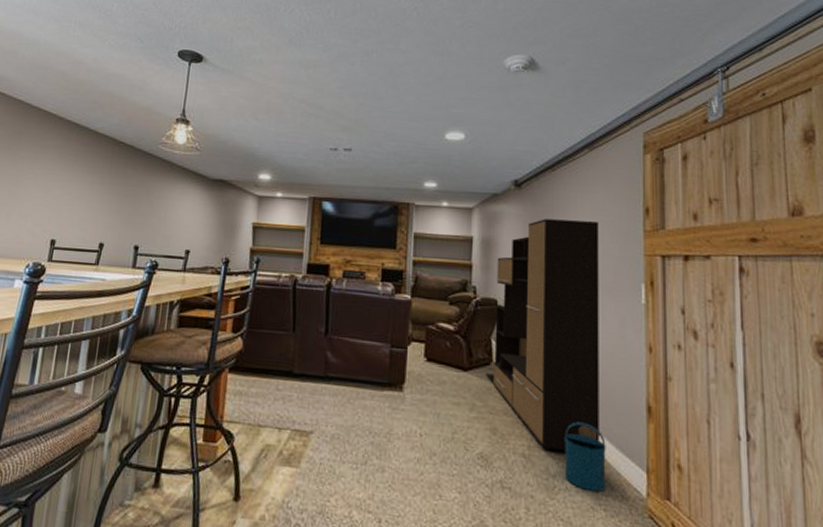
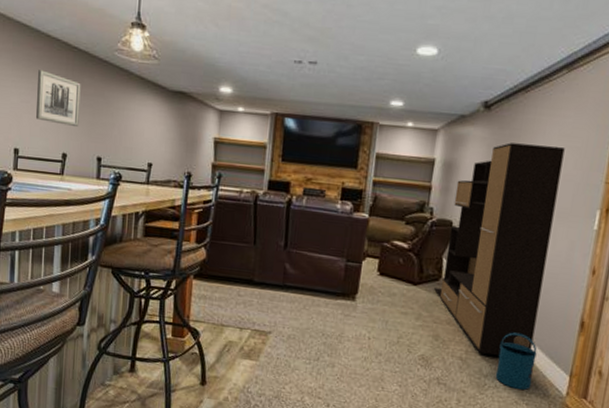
wall art: none [76,164,124,216] -> present [35,70,81,126]

